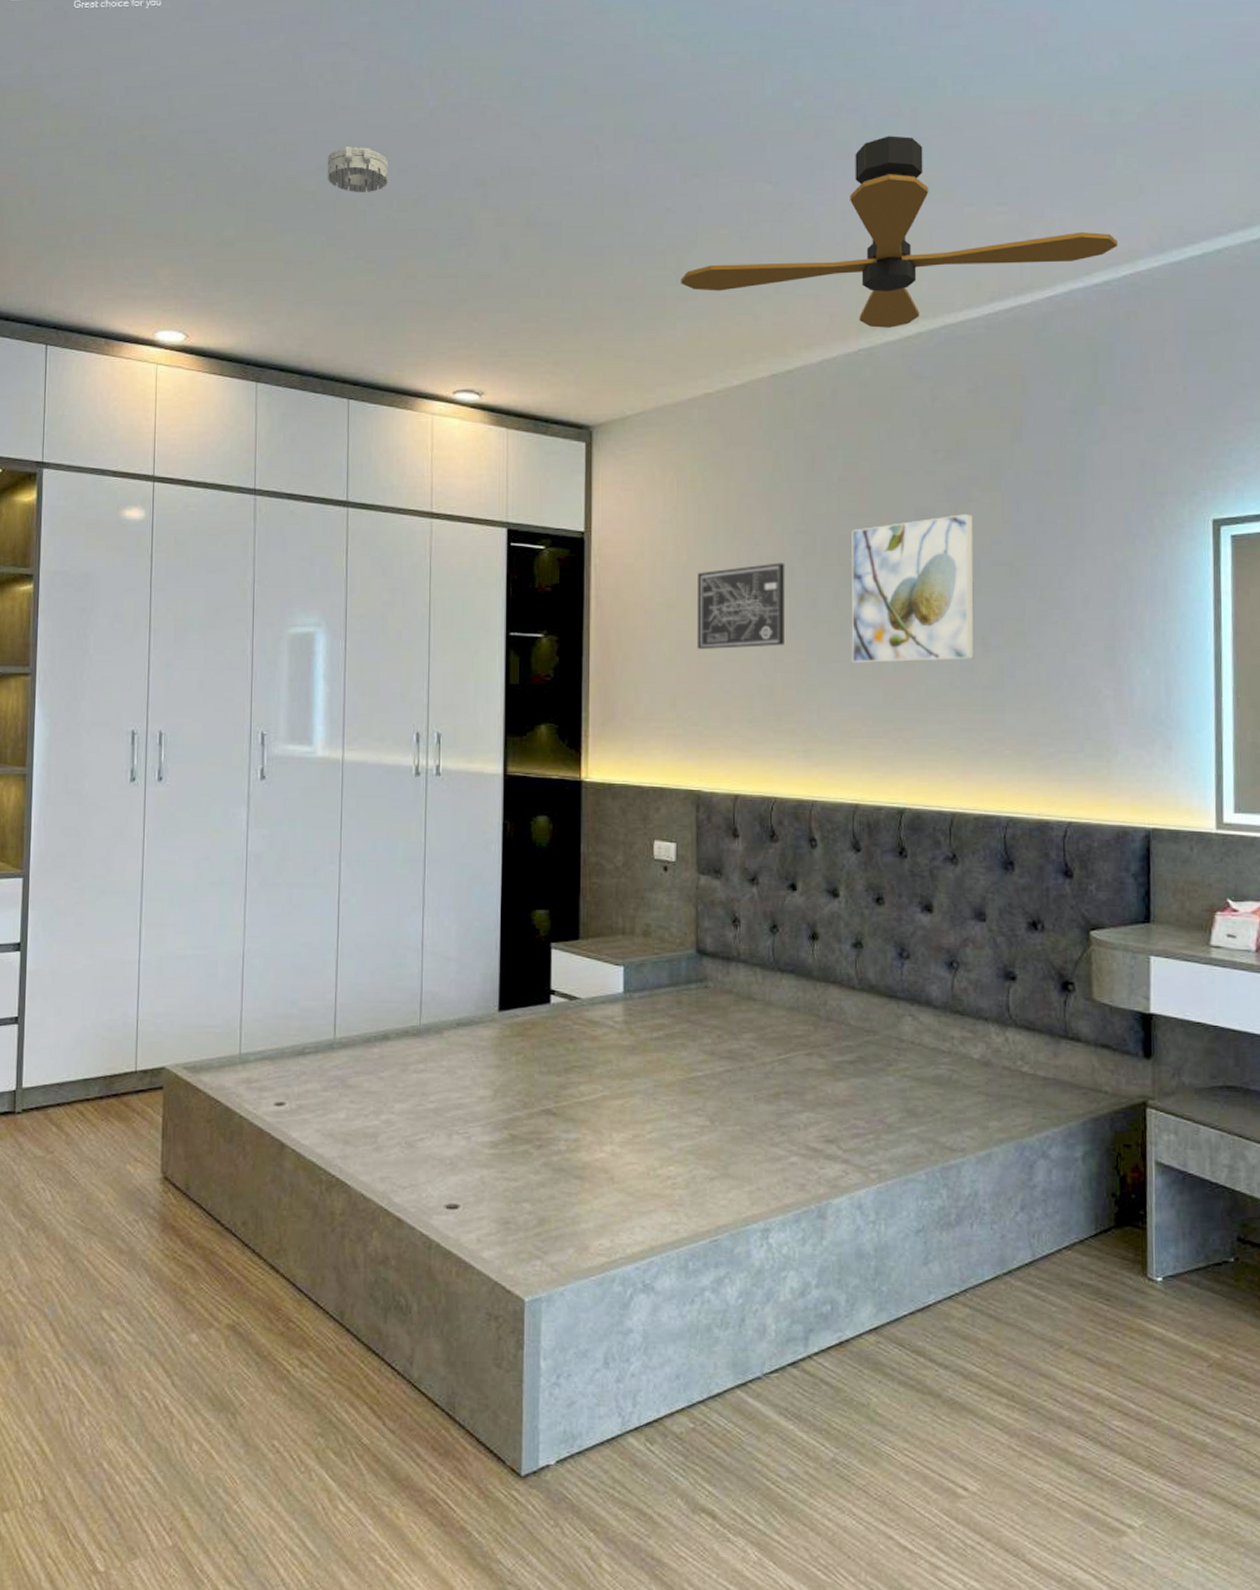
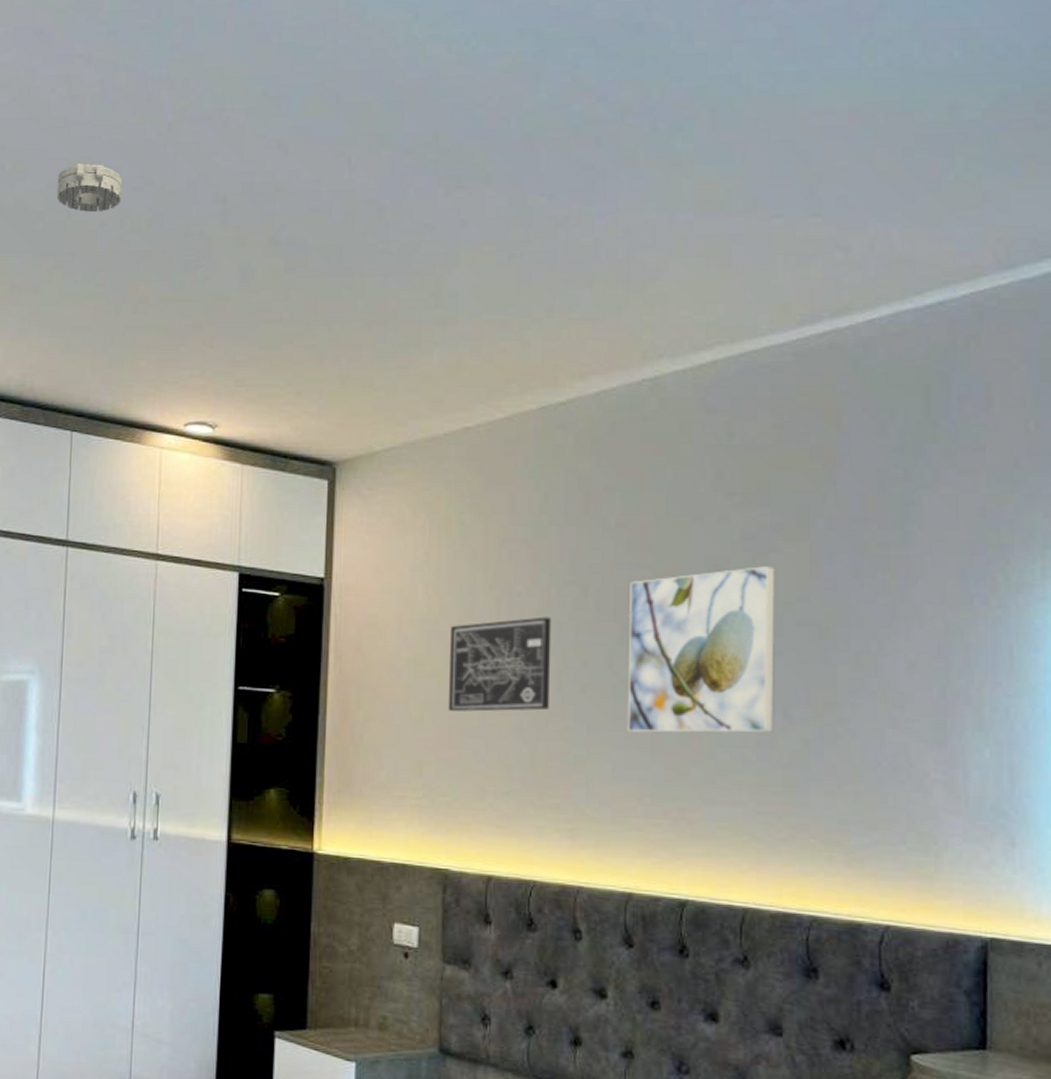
ceiling fan: present [681,135,1118,328] -> none [439,140,956,355]

